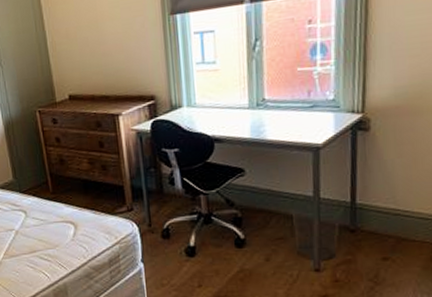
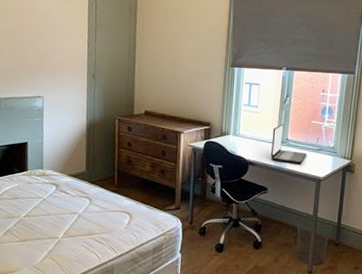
laptop: none [241,78,294,132] -> present [270,123,306,165]

